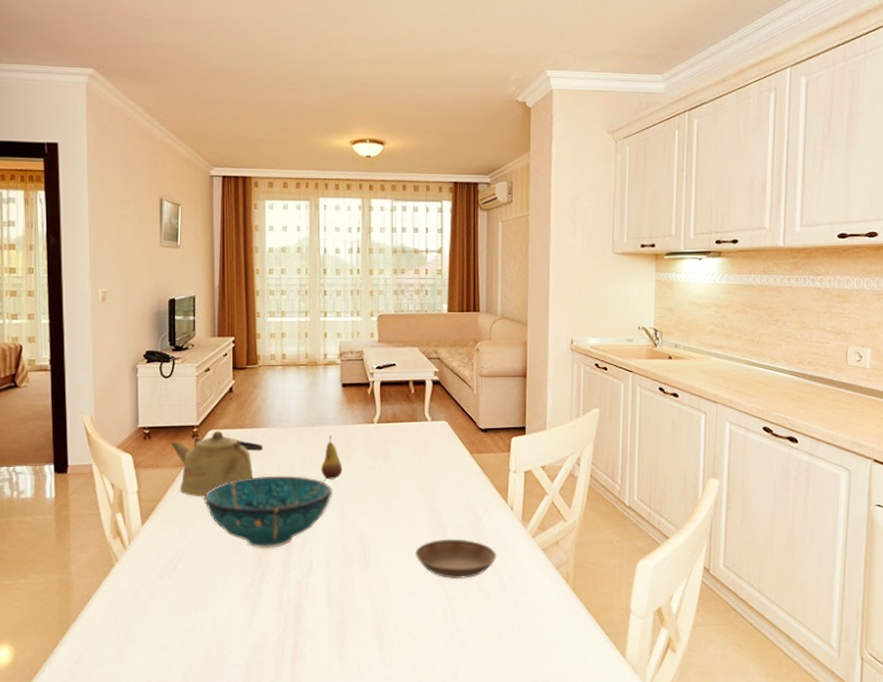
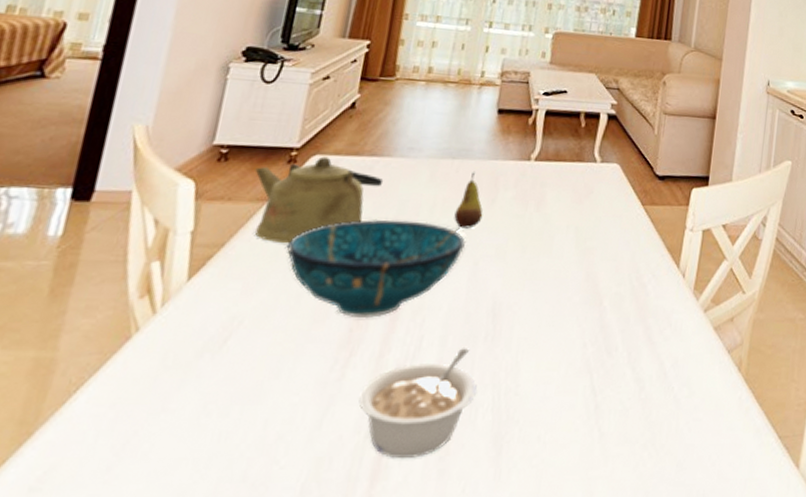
legume: none [273,568,358,646] -> present [358,346,477,458]
saucer: present [415,539,497,580] -> none [559,311,660,365]

